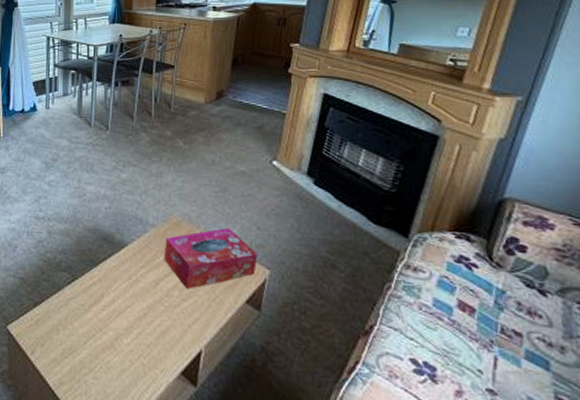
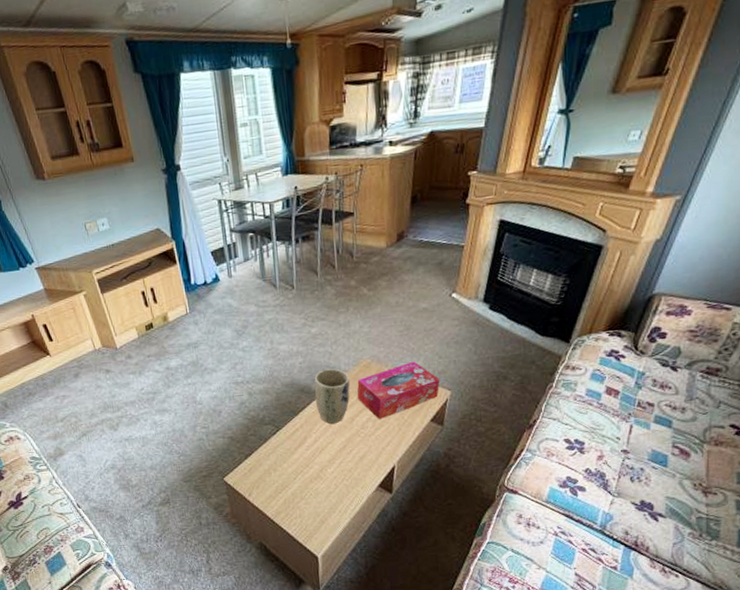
plant pot: none [117,220,156,285] -> present [314,368,350,424]

